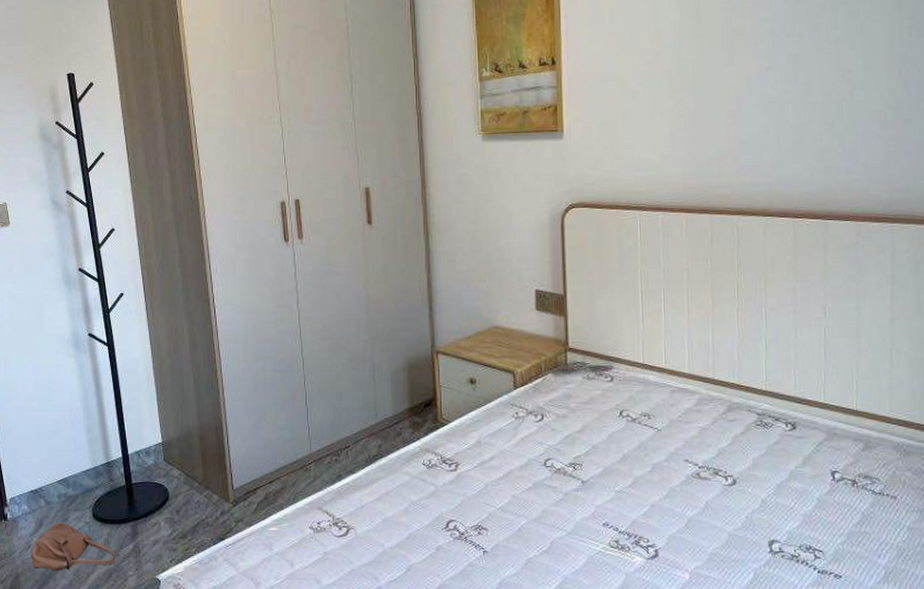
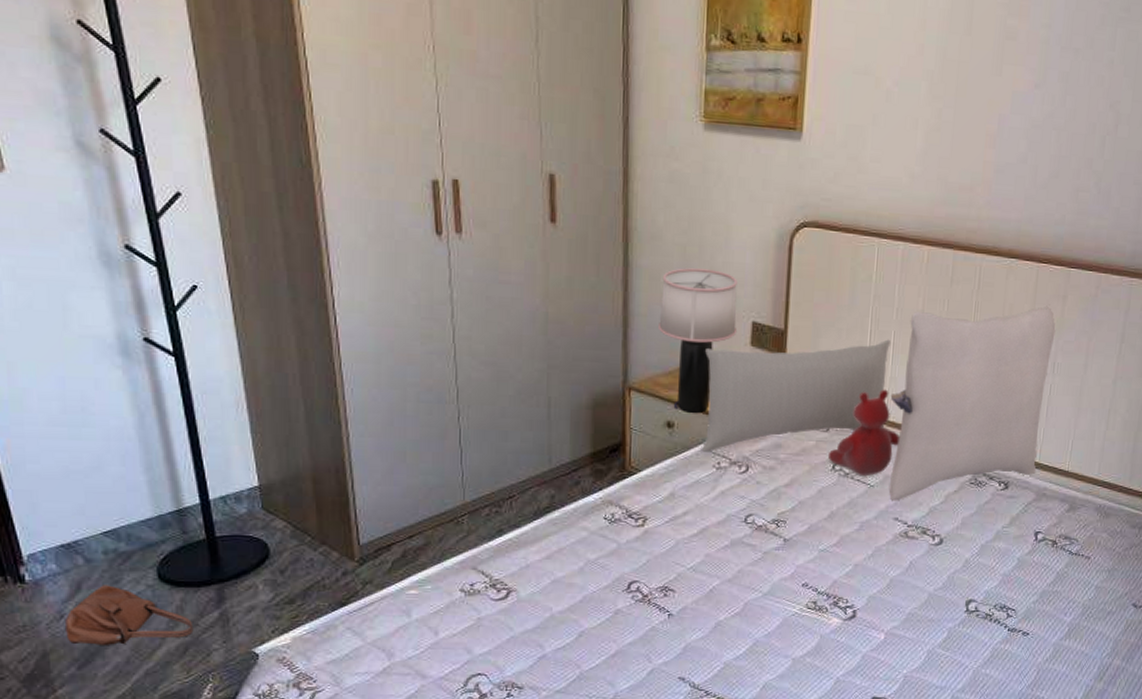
table lamp: none [456,249,523,371] -> present [657,268,738,414]
pillow: none [498,296,664,404] -> present [702,339,890,452]
stuffed bear: none [614,341,680,420] -> present [827,389,900,476]
pillow: none [667,254,823,444] -> present [888,304,1058,501]

